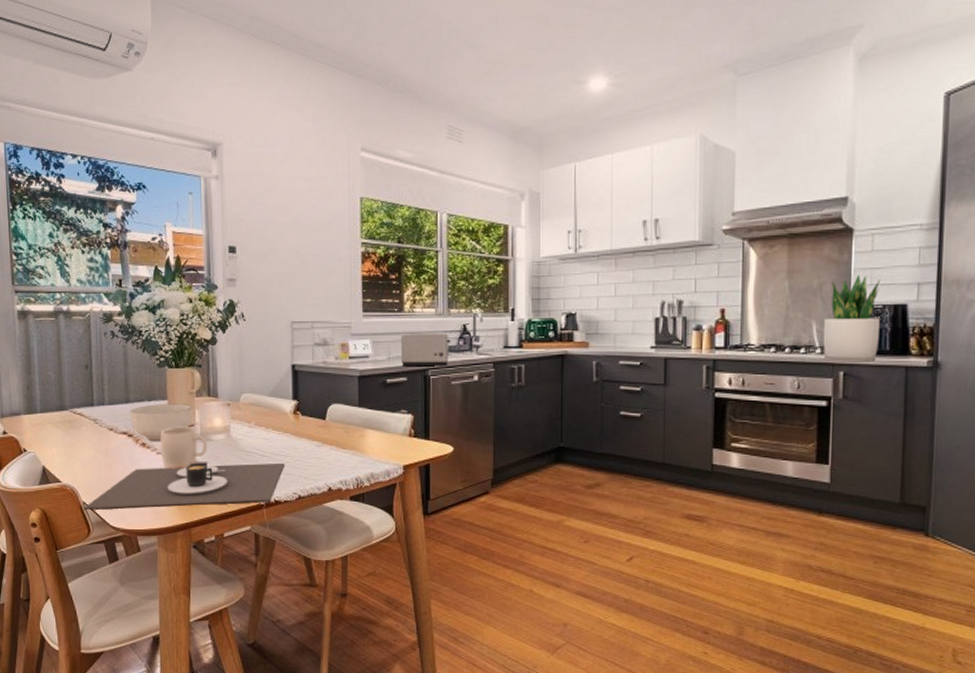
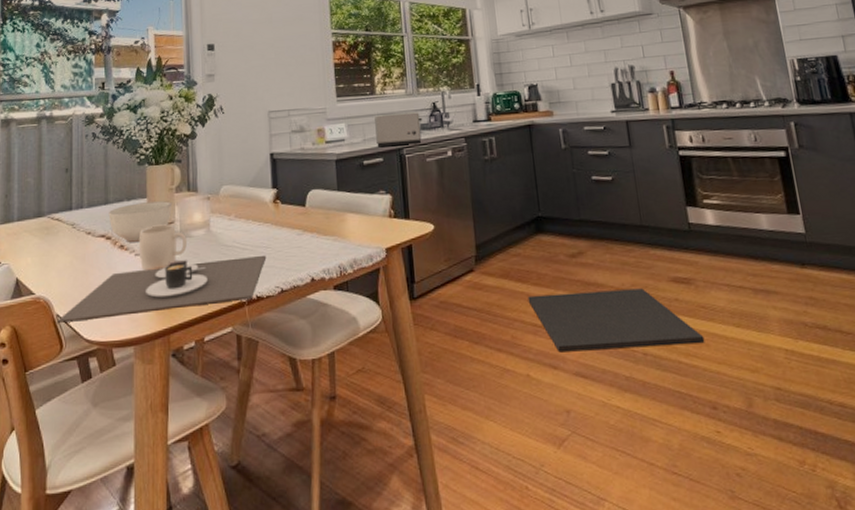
doormat: none [539,520,708,575] -> present [527,288,705,353]
planter: present [823,275,881,363] -> none [764,32,821,114]

